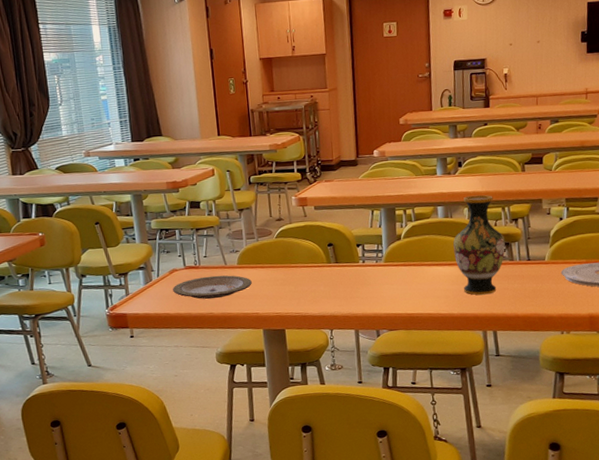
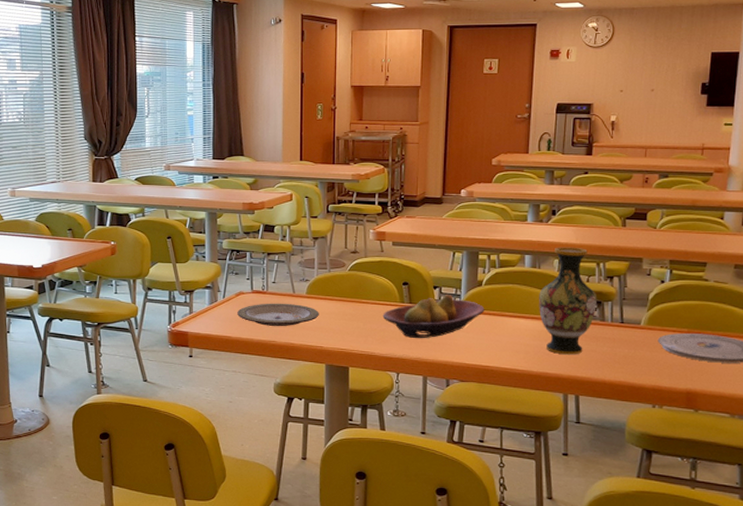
fruit bowl: none [311,251,406,296] -> present [382,295,485,339]

